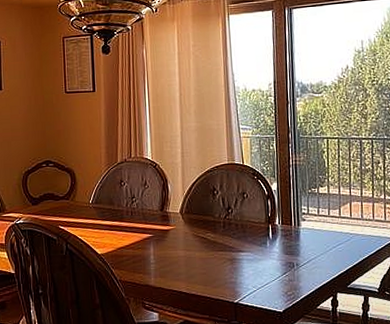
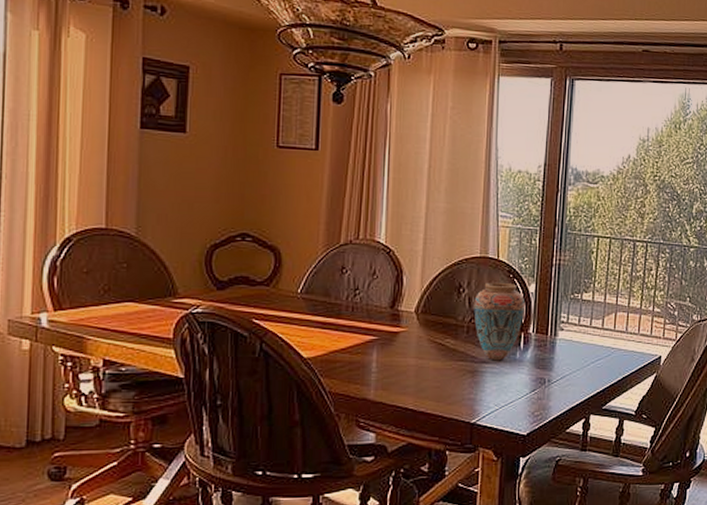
vase: none [227,183,270,250] -> present [473,282,525,361]

